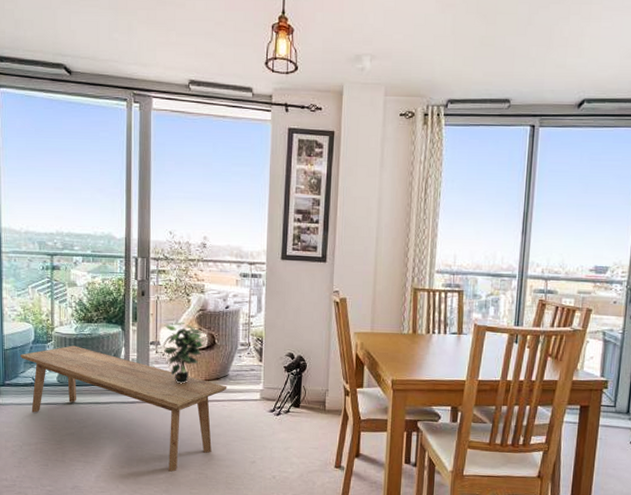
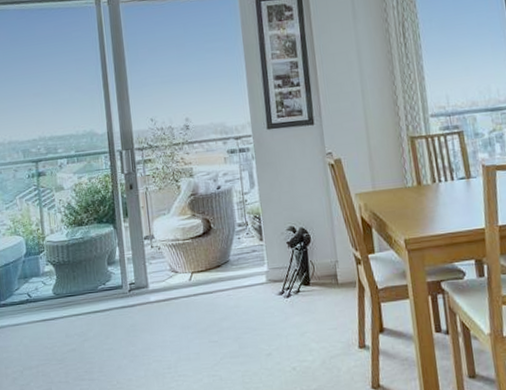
bench: present [20,345,227,472] -> none [14,252,230,378]
potted plant: present [163,322,204,384] -> none [157,210,199,278]

